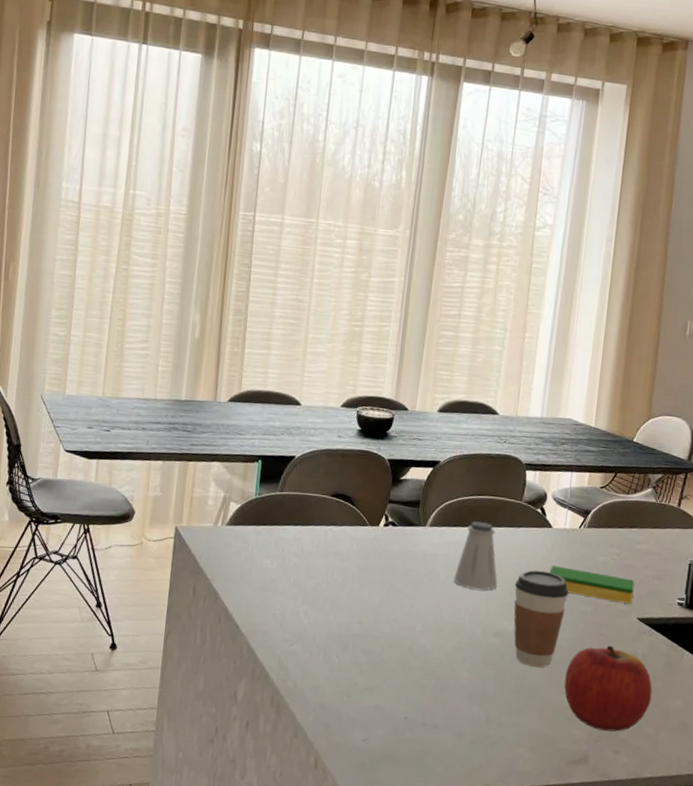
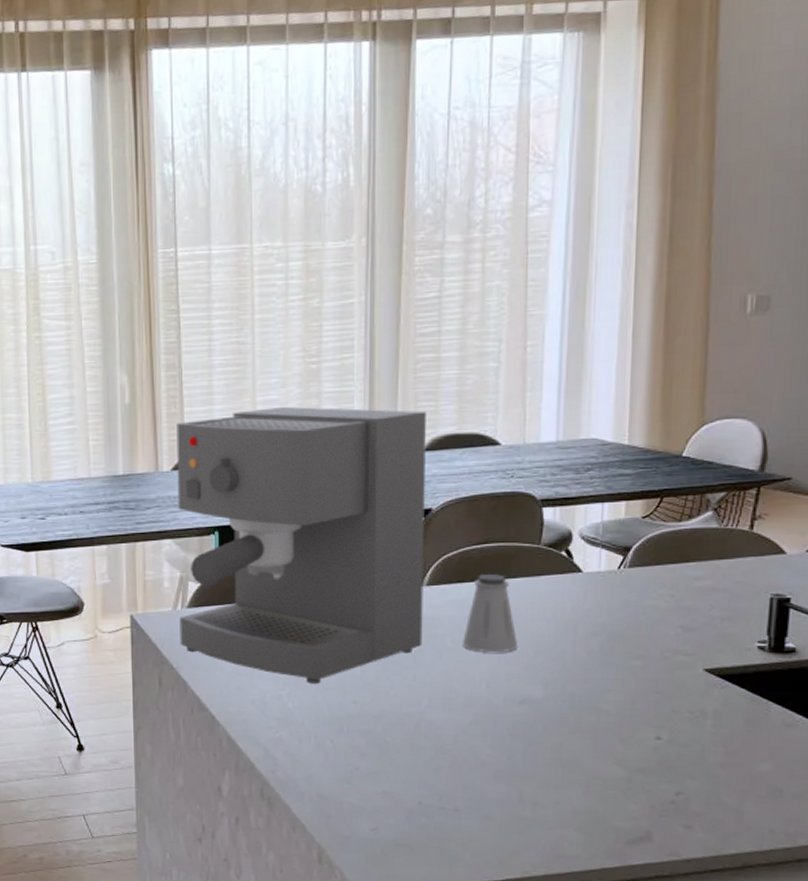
coffee maker: none [216,358,443,604] -> present [176,406,426,684]
coffee cup: present [514,570,569,668] -> none [539,624,611,737]
dish sponge: present [549,566,635,604] -> none [583,617,697,653]
apple: present [564,645,653,732] -> none [613,704,731,804]

